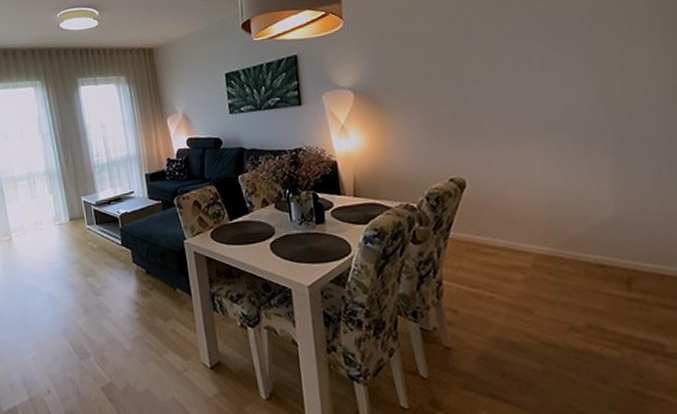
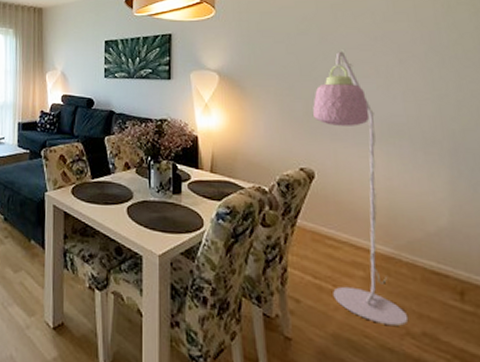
floor lamp: none [460,43,572,322] -> present [313,50,409,326]

